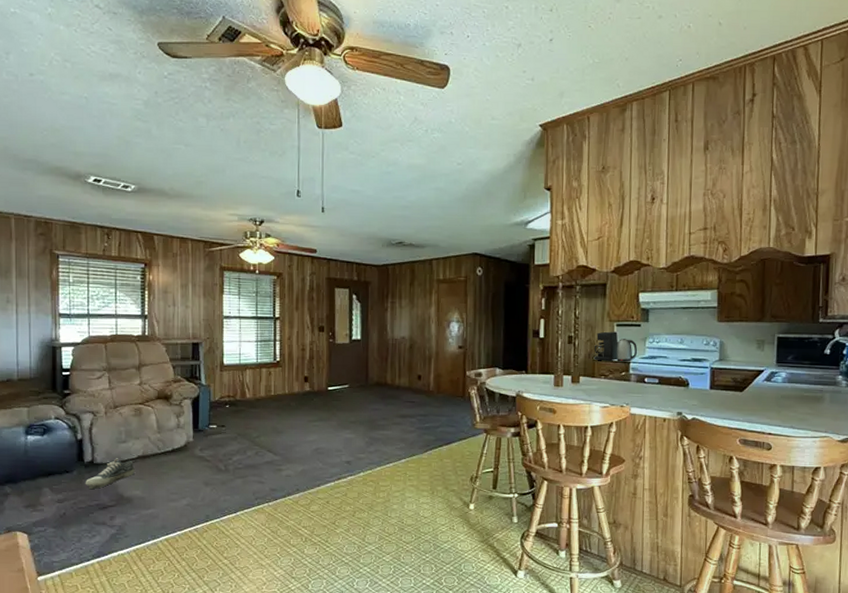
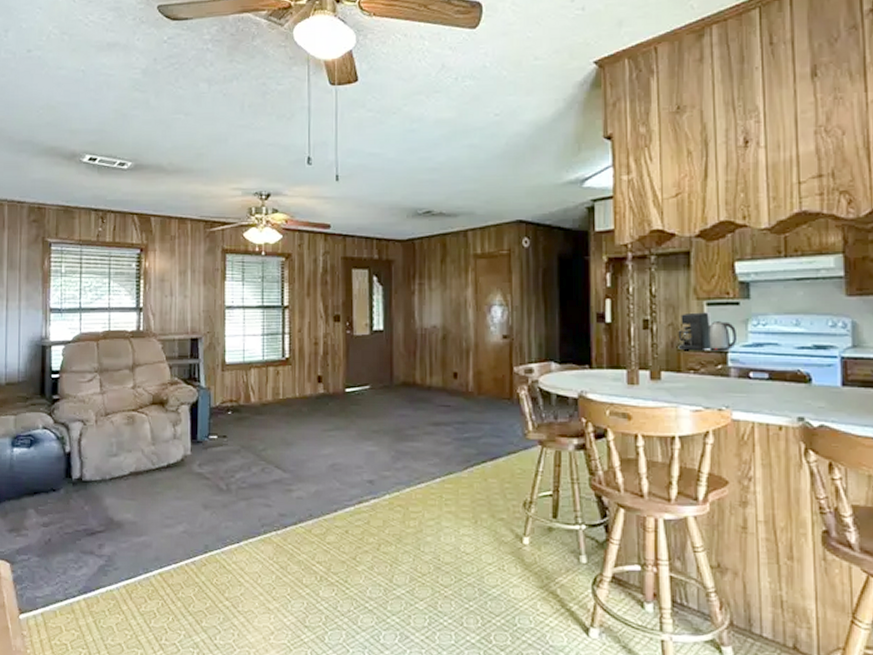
shoe: present [85,458,135,490] -> none [72,474,126,512]

